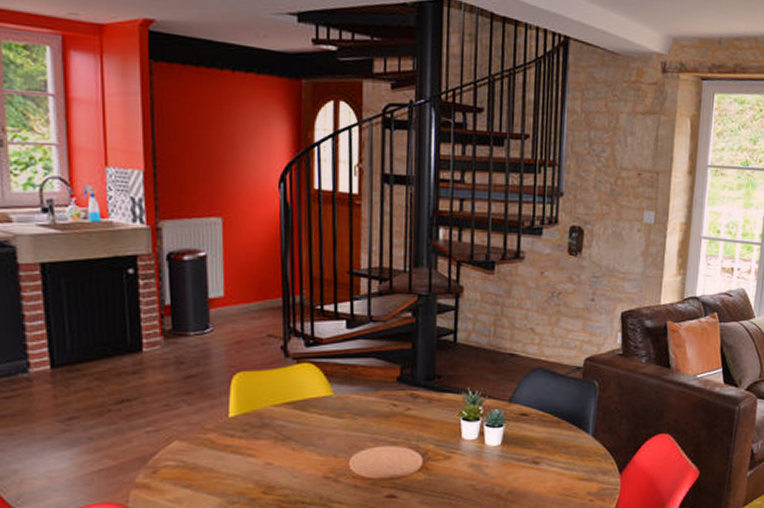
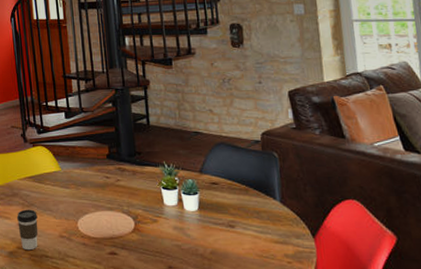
coffee cup: none [264,444,295,496] -> present [16,209,38,251]

